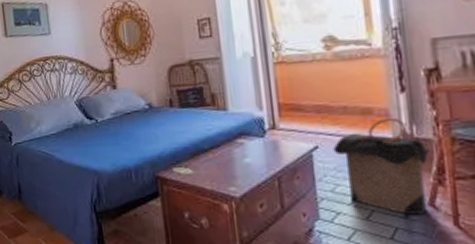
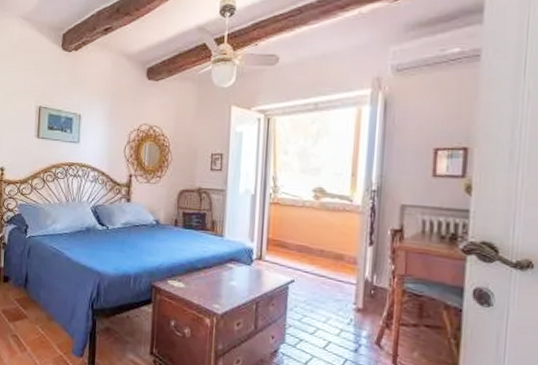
laundry hamper: present [333,117,430,216] -> none [306,265,384,352]

